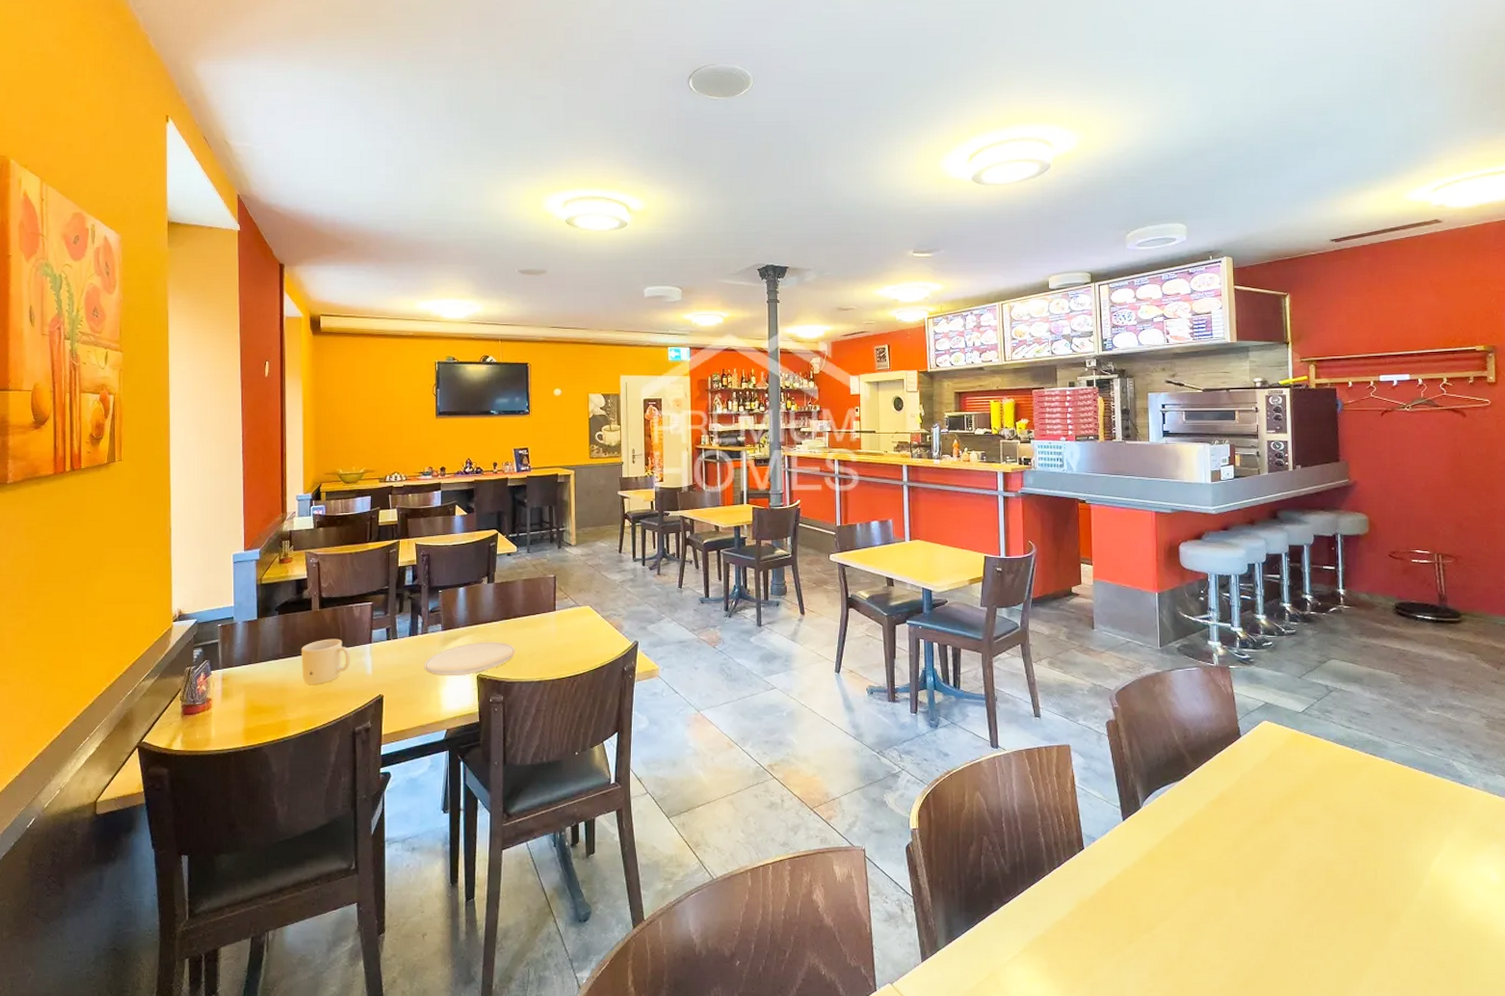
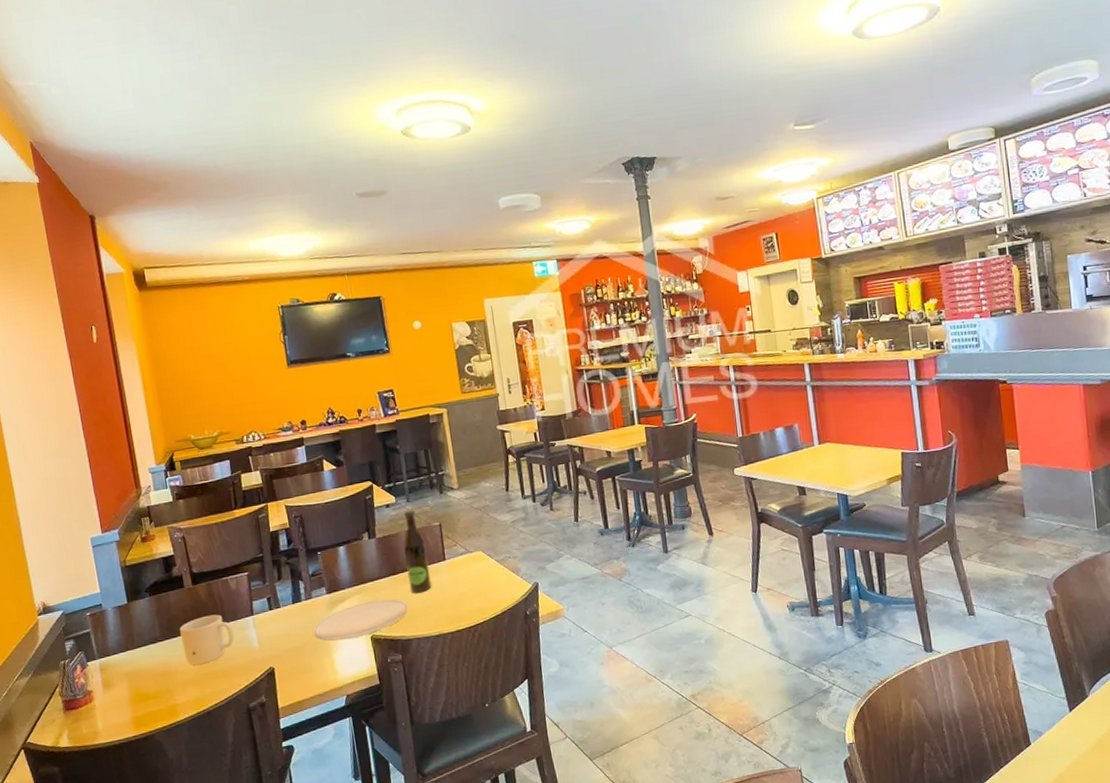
bottle: none [518,561,540,640] -> present [403,510,432,594]

